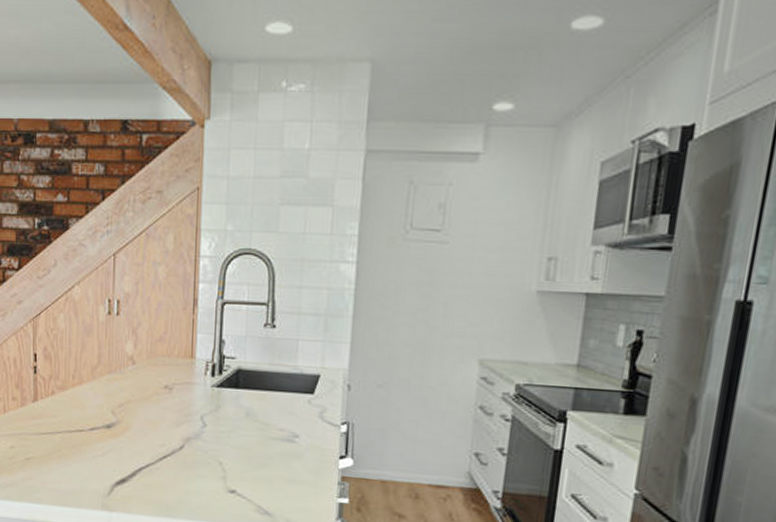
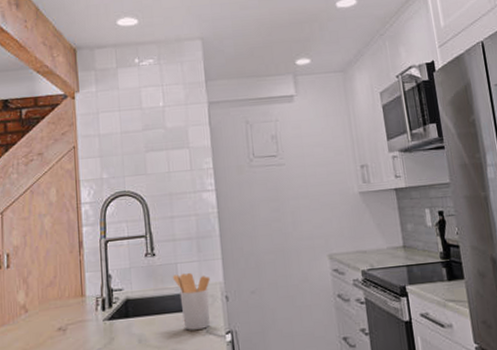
utensil holder: none [291,352,333,415] -> present [172,272,210,330]

